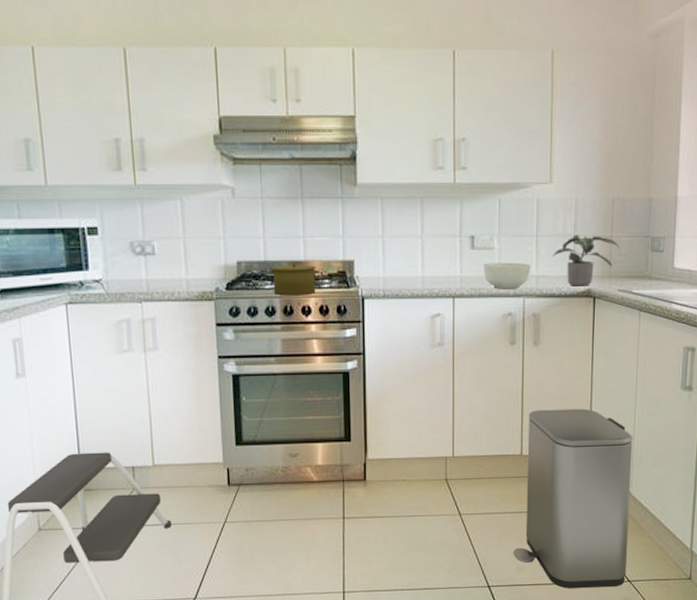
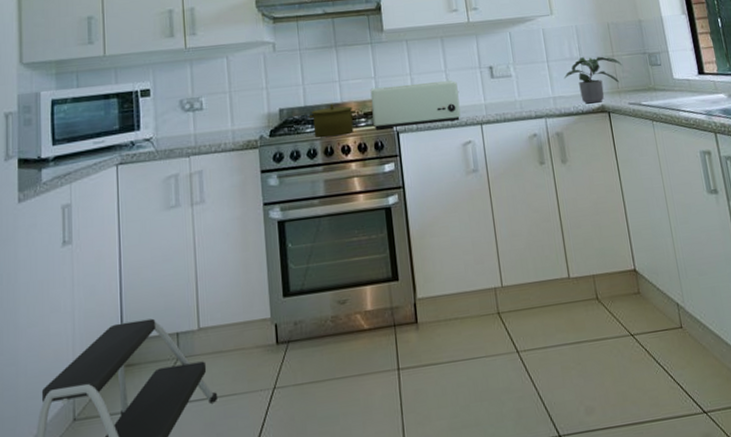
toaster: none [336,246,434,293] -> present [370,80,461,130]
bowl: present [483,262,531,291] -> none [504,86,548,114]
pedal bin: present [513,408,633,588] -> none [568,222,701,429]

